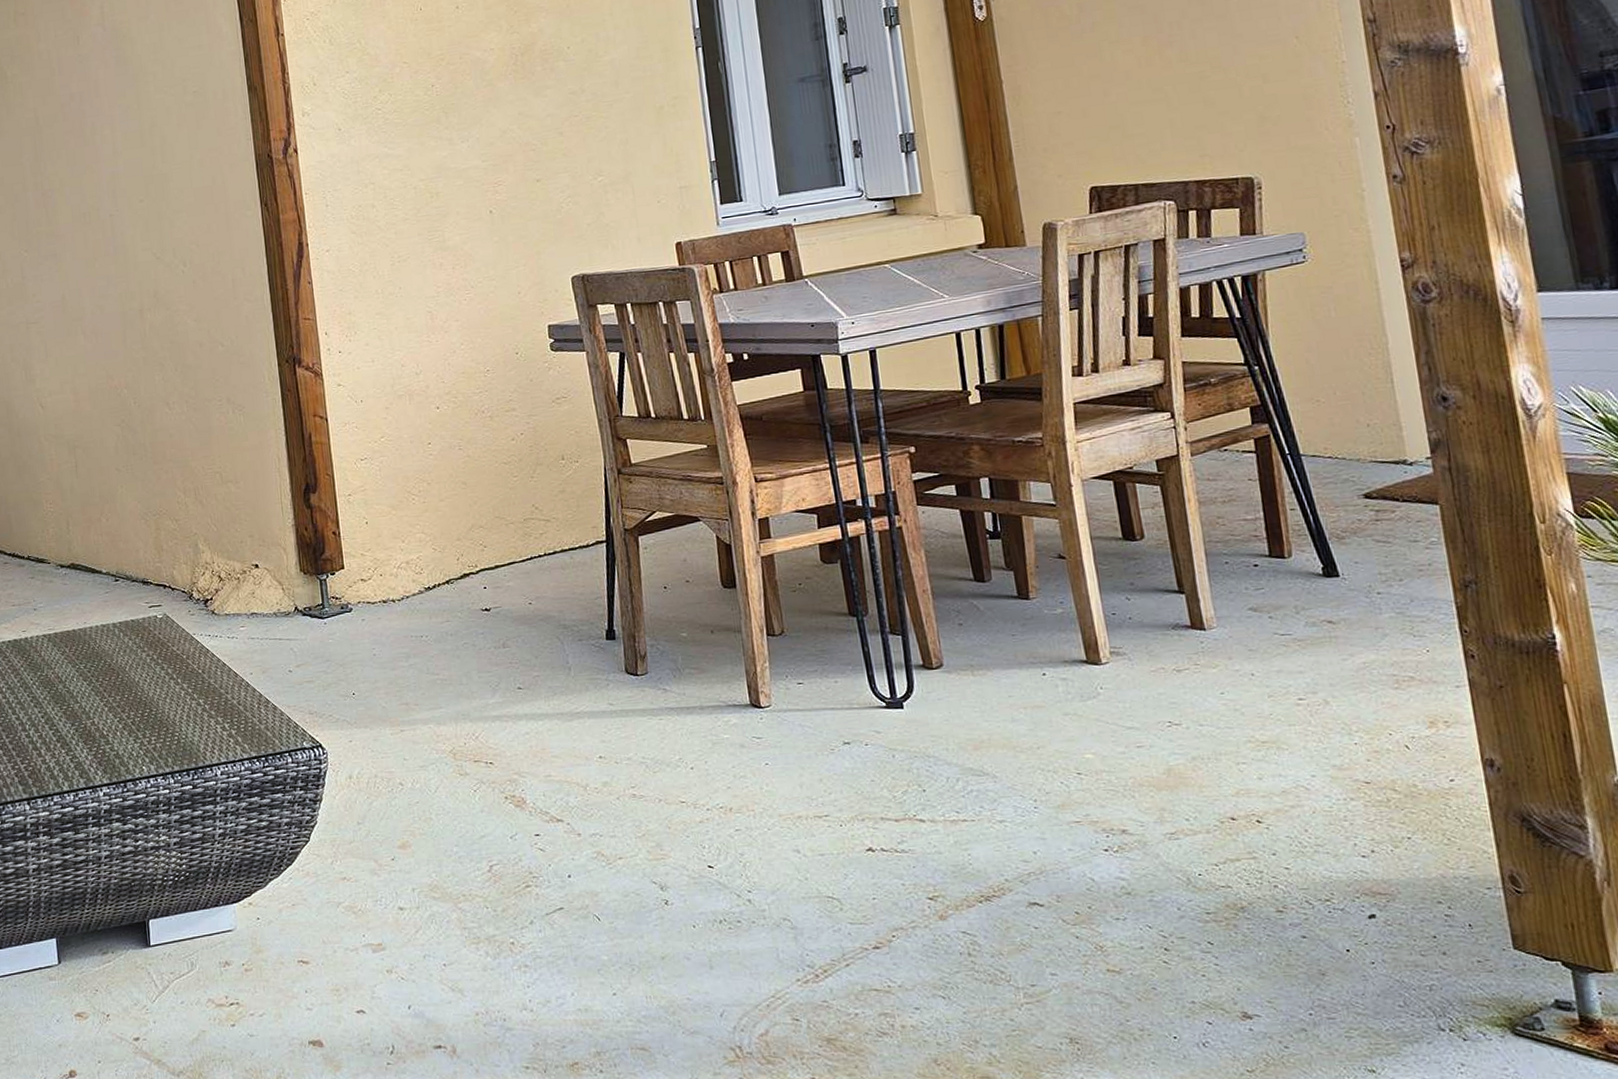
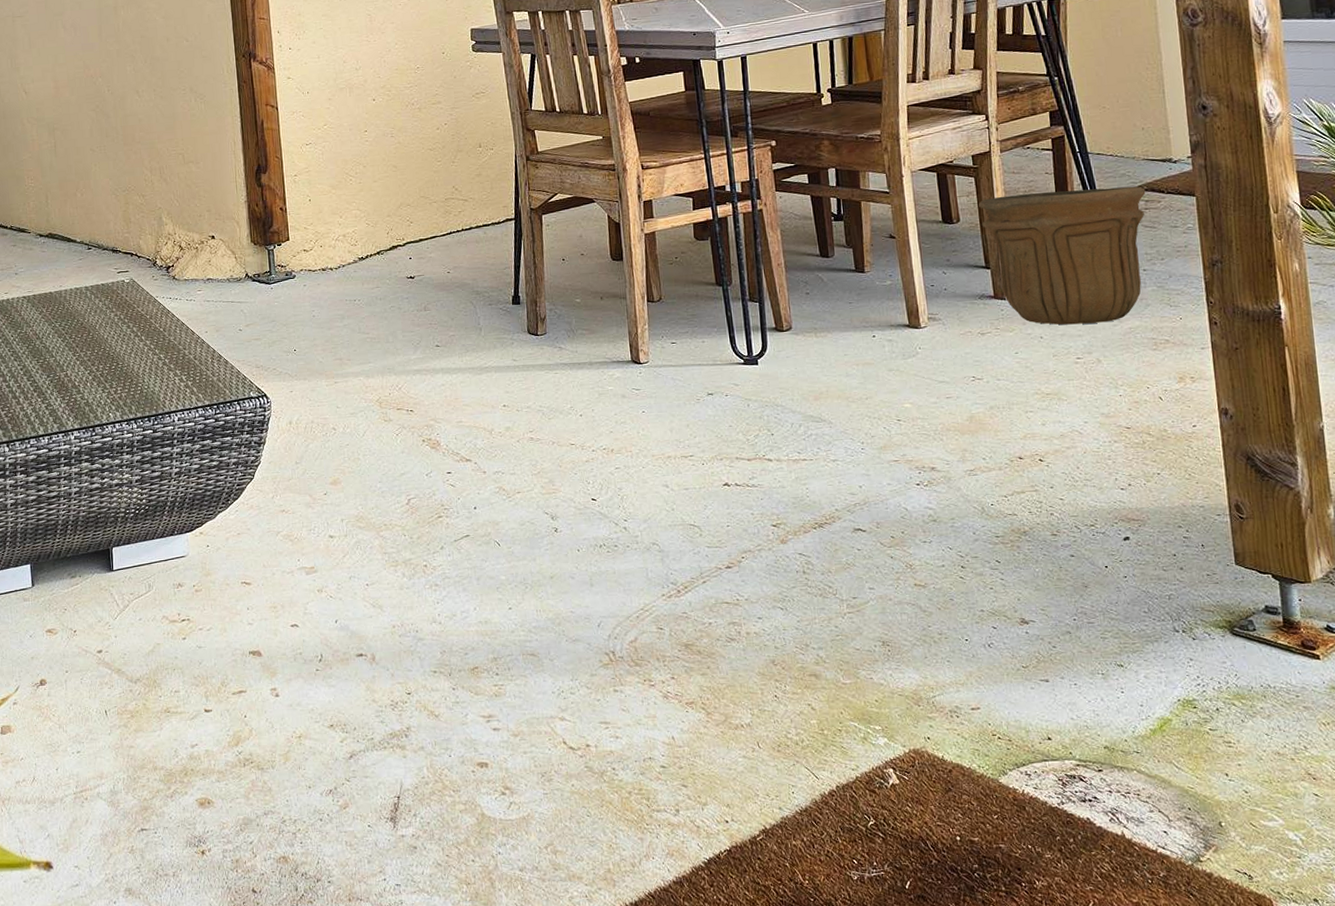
flower pot: none [1166,493,1376,660] -> present [978,186,1146,325]

